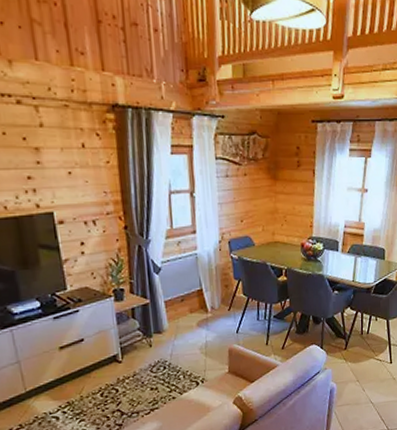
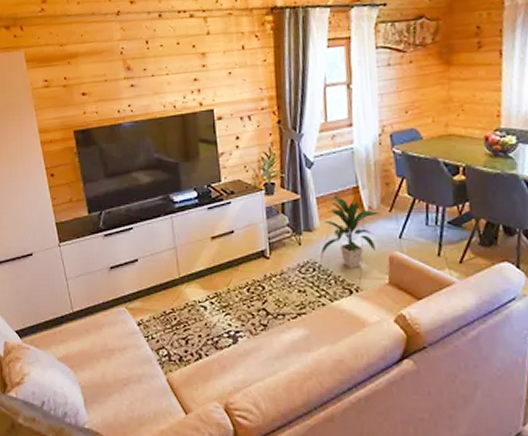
indoor plant: none [170,299,223,363] -> present [320,197,383,268]

